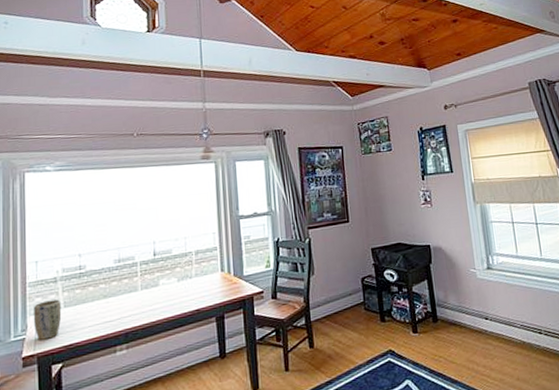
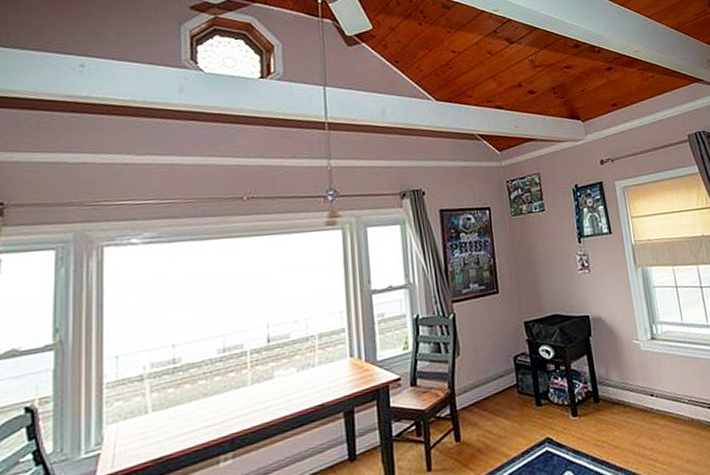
plant pot: present [33,299,62,340] -> none [111,402,149,455]

